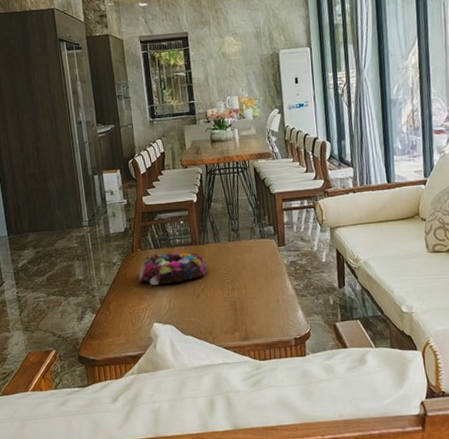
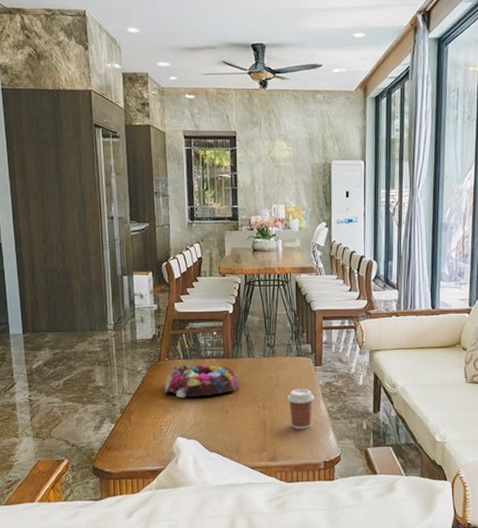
coffee cup: none [254,269,281,309] -> present [287,388,315,429]

